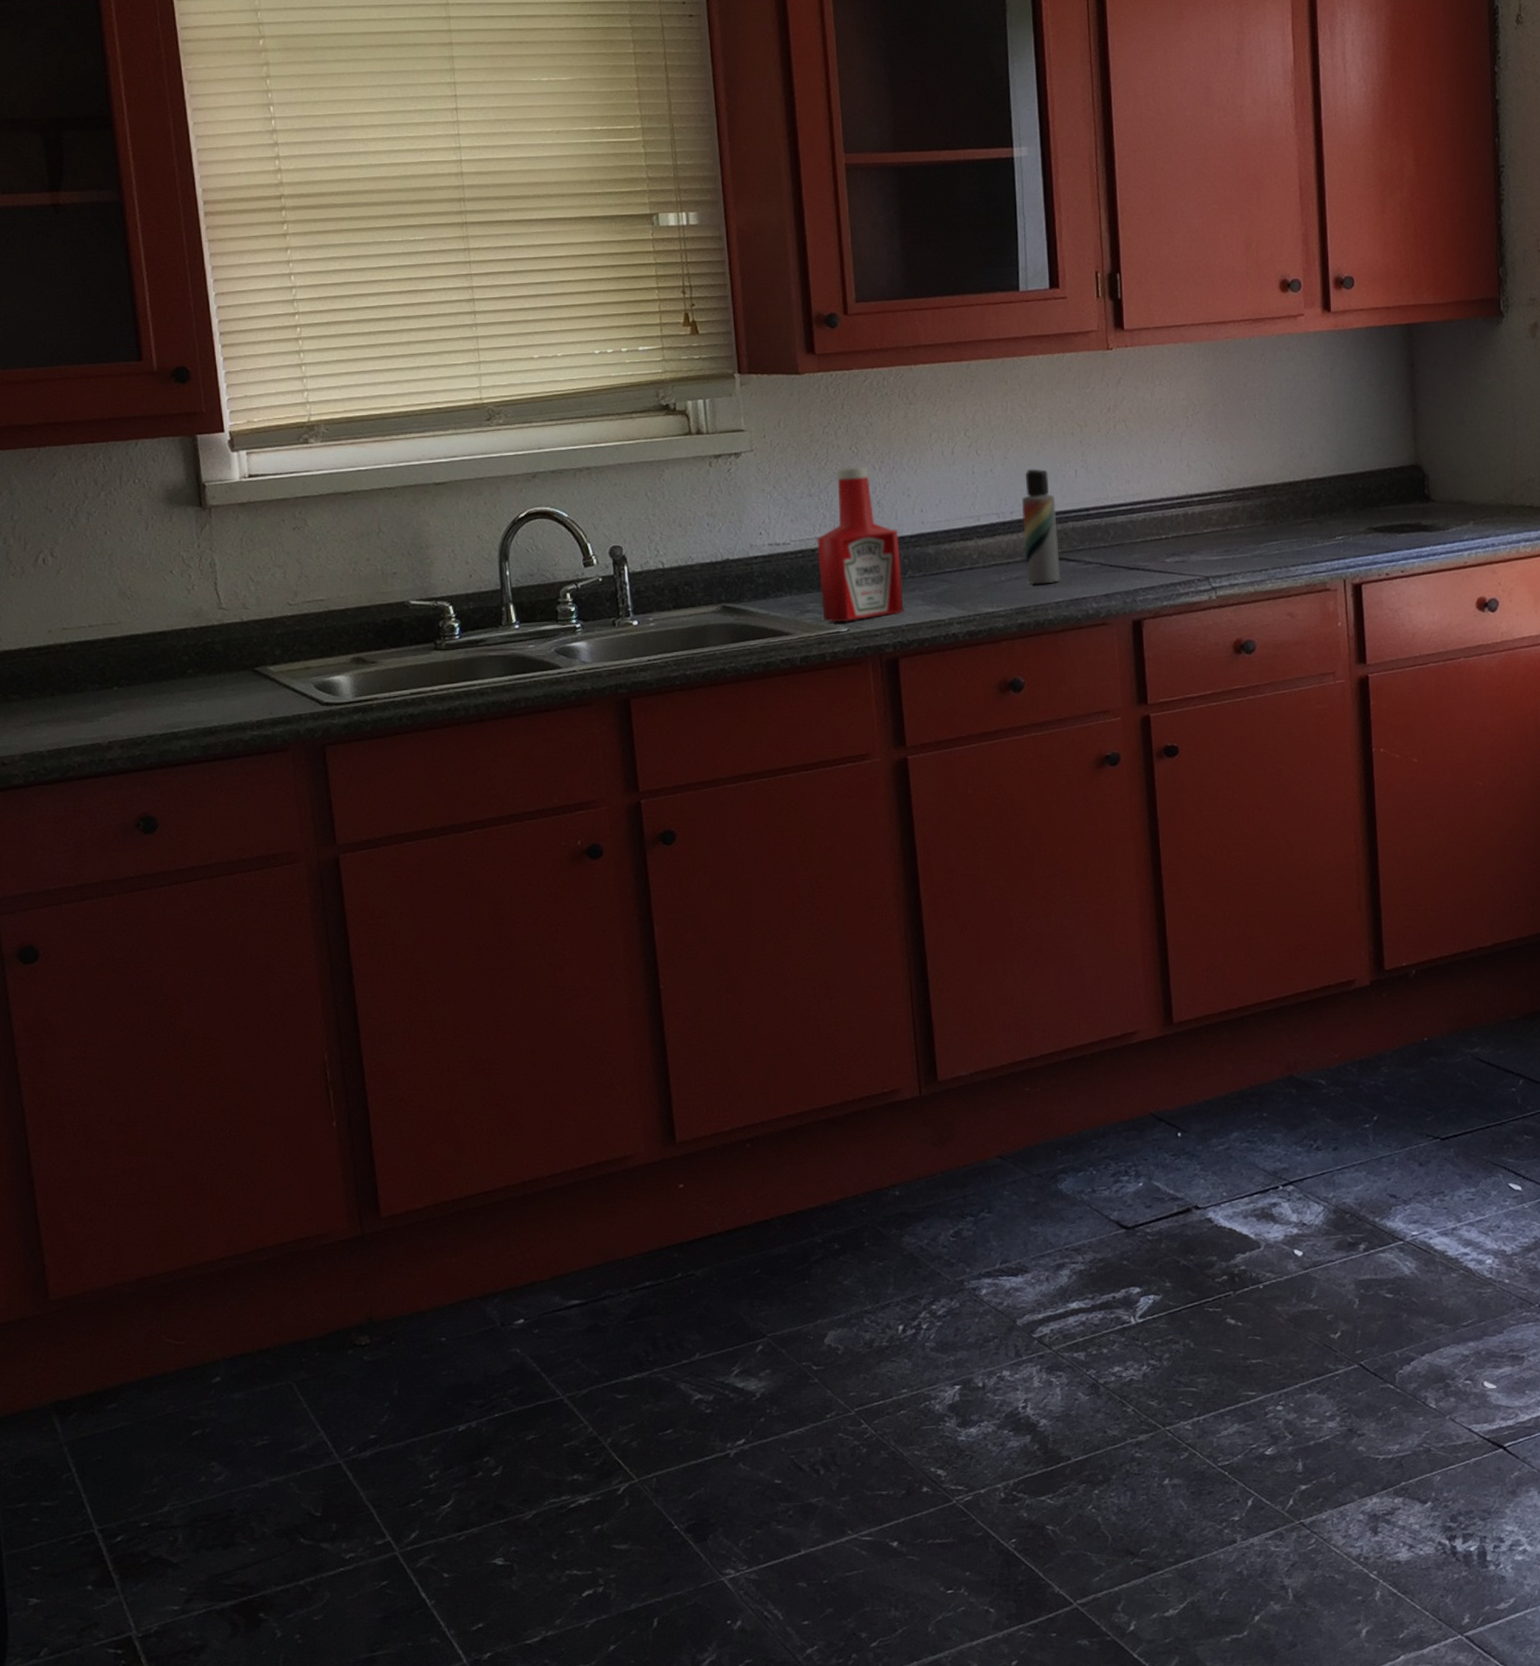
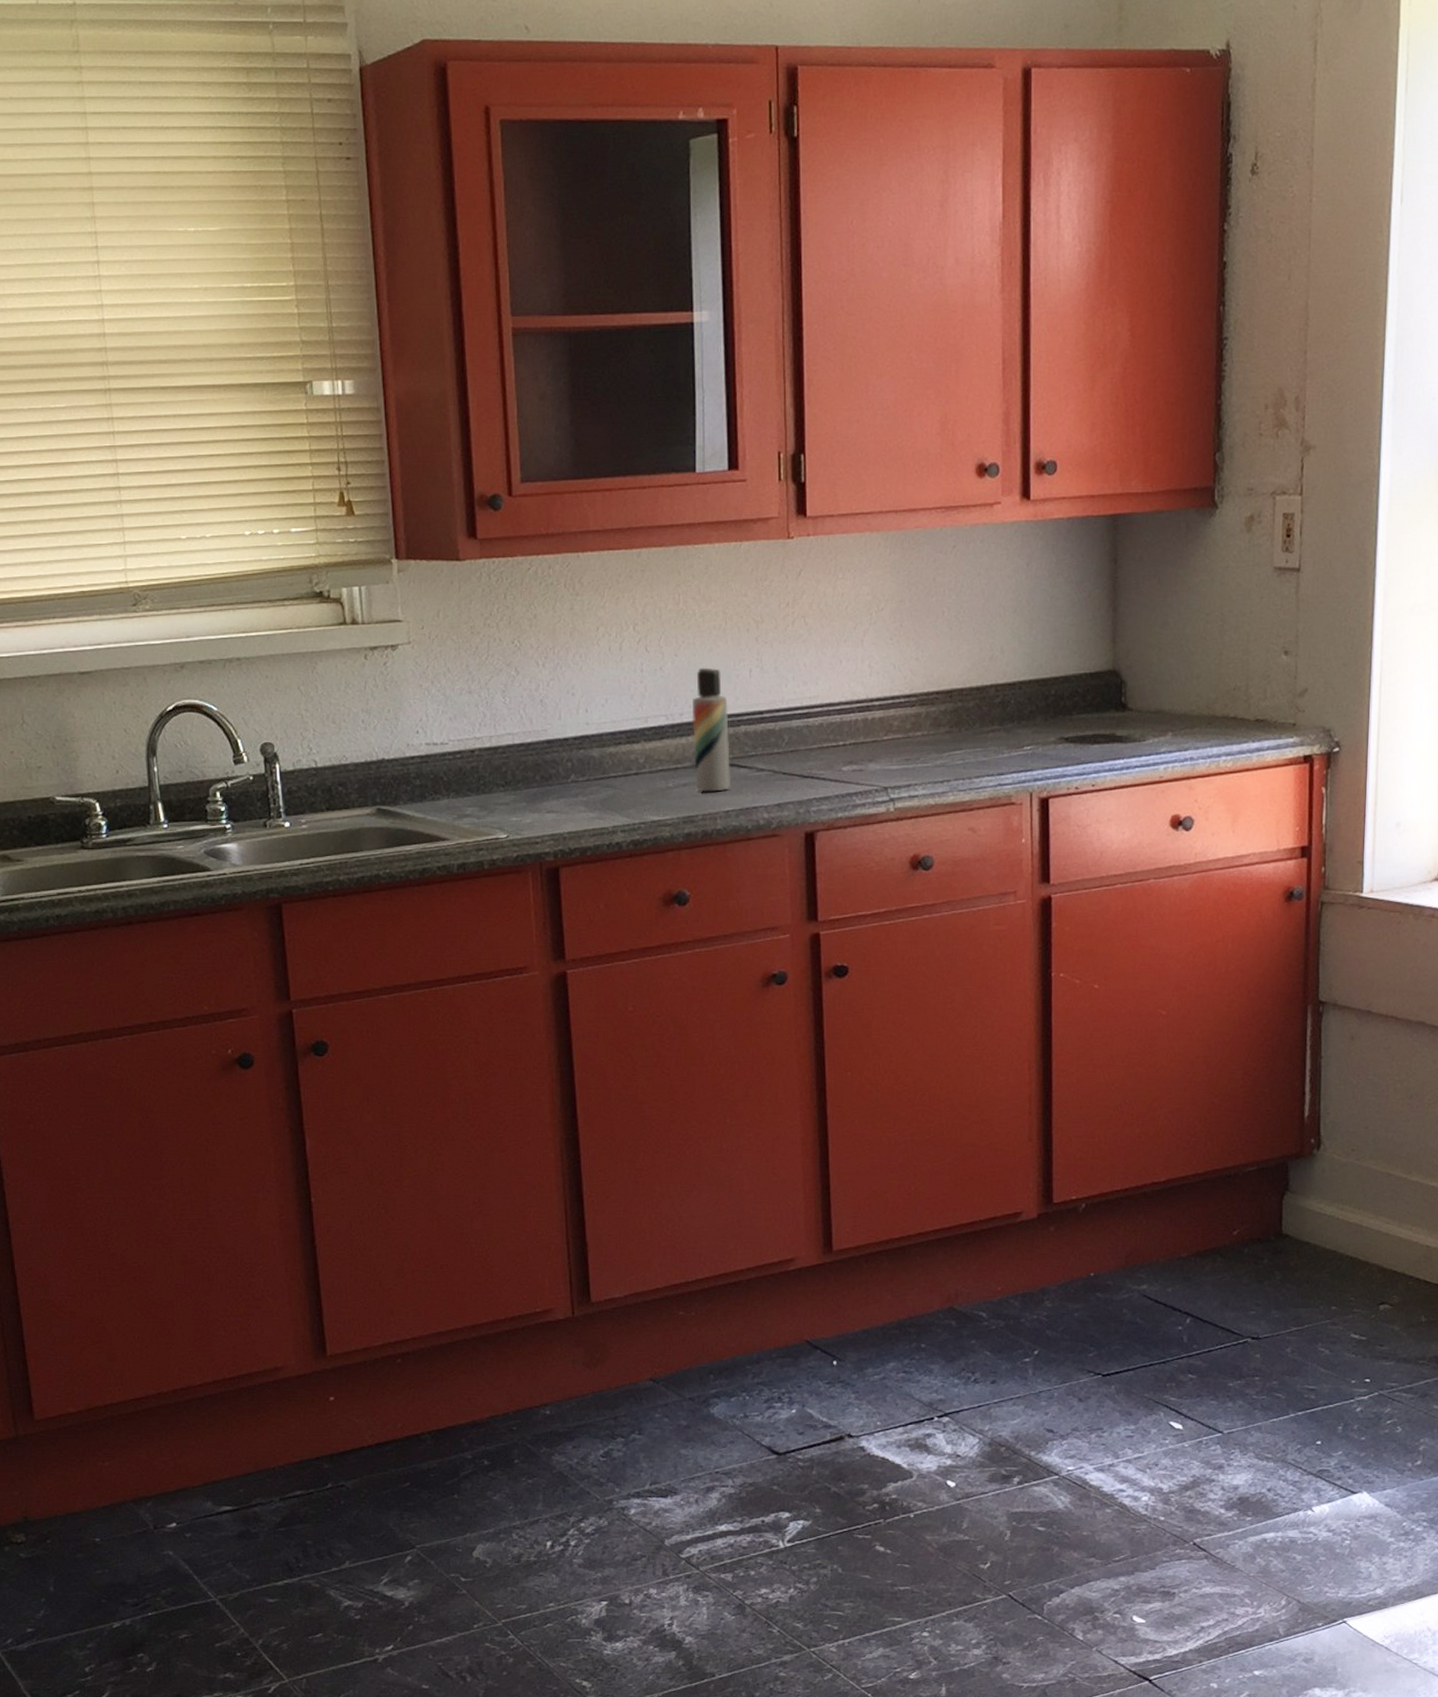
ketchup bottle: present [817,466,904,622] -> none [476,661,566,827]

